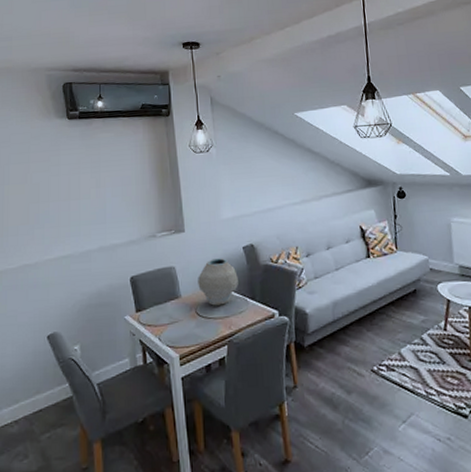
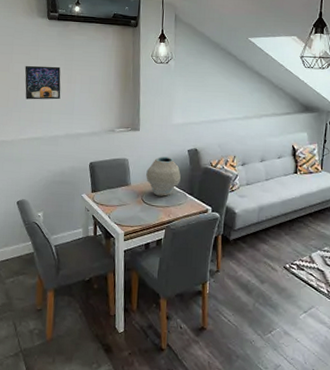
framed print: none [45,170,90,213] -> present [24,65,61,100]

